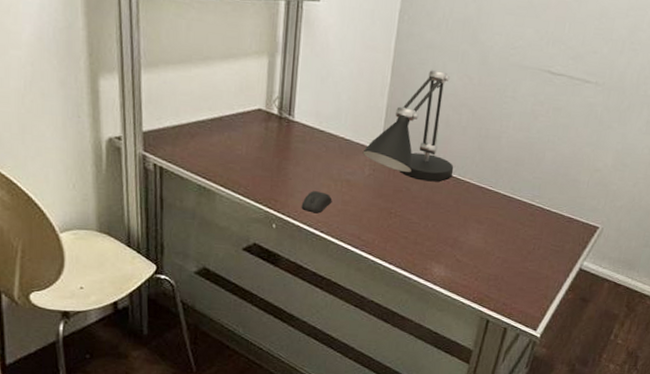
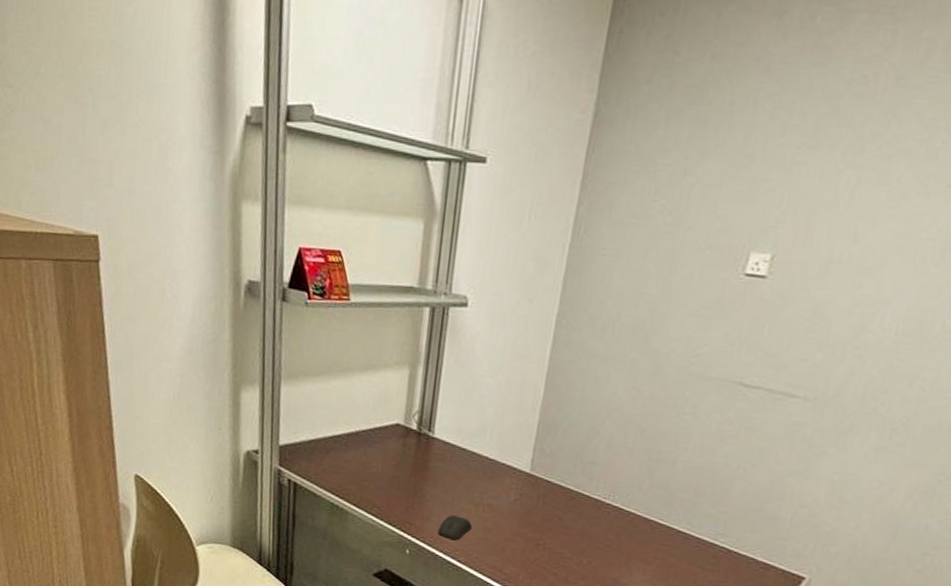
desk lamp: present [362,69,454,182] -> none [508,381,616,512]

